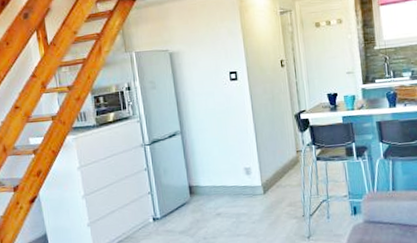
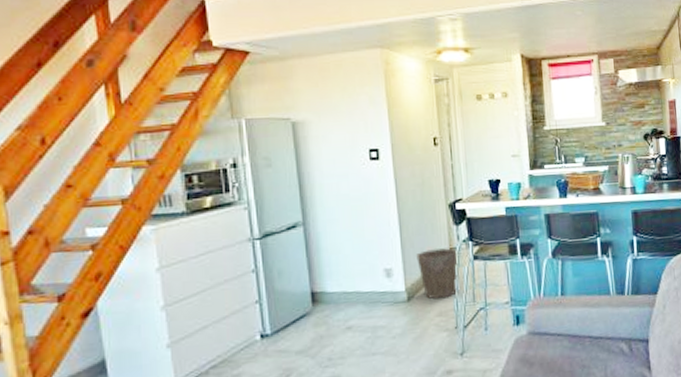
waste bin: none [269,151,304,193] -> present [416,248,459,300]

